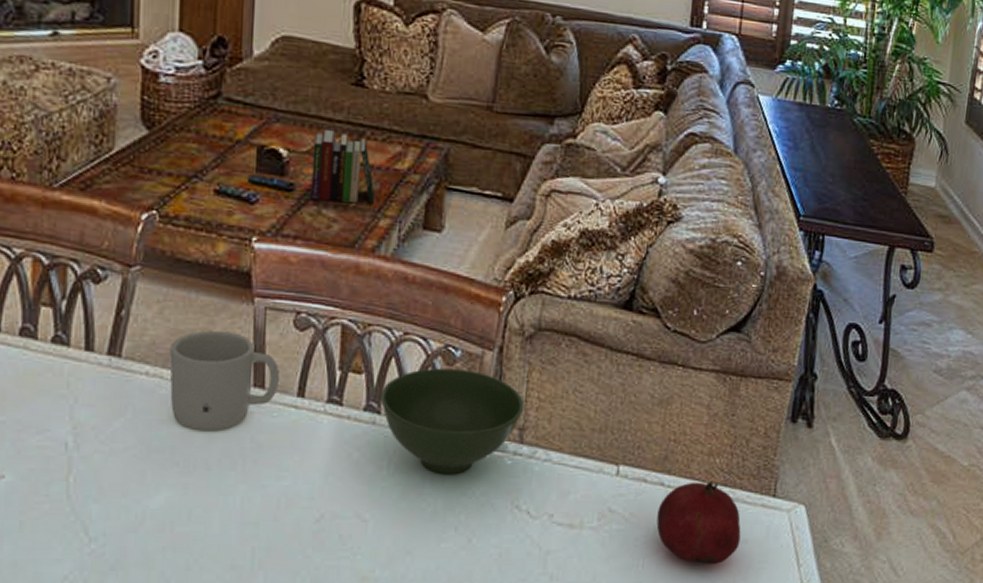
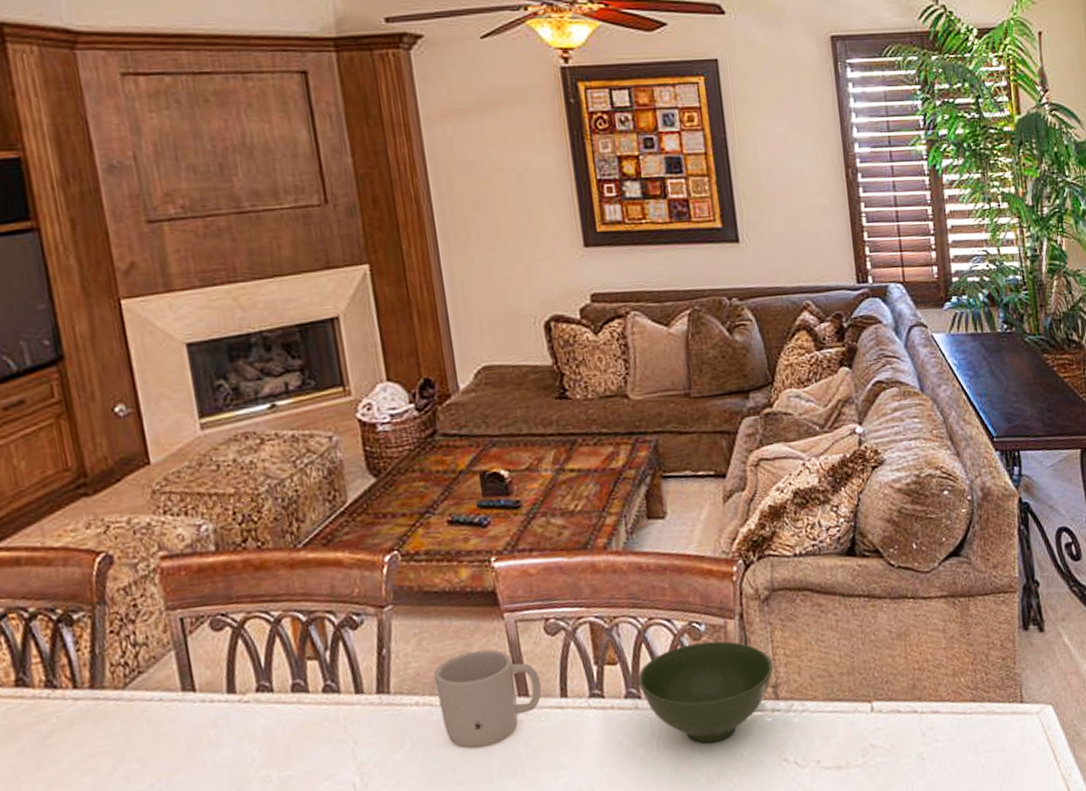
books: present [310,129,374,205] -> none [530,443,597,513]
fruit: present [656,481,741,565] -> none [916,699,999,780]

